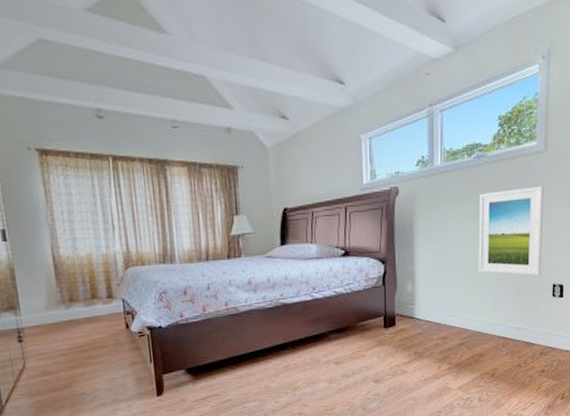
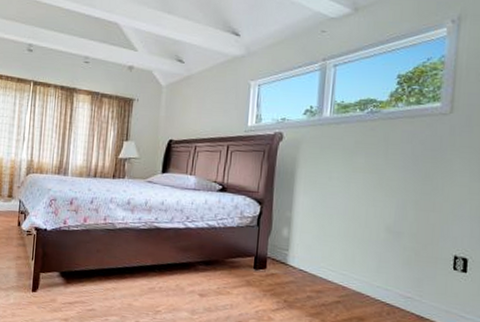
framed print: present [479,185,544,276] -> none [364,148,448,244]

